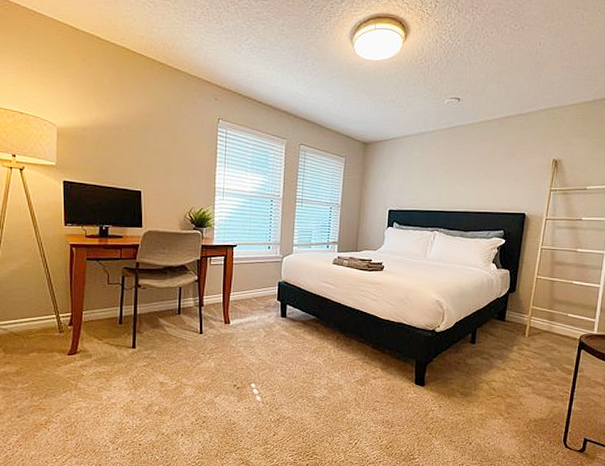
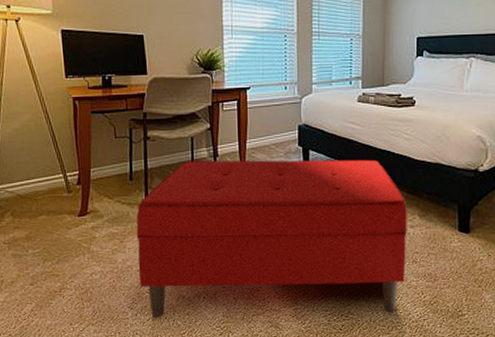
bench: none [122,308,371,455] -> present [136,159,407,318]

